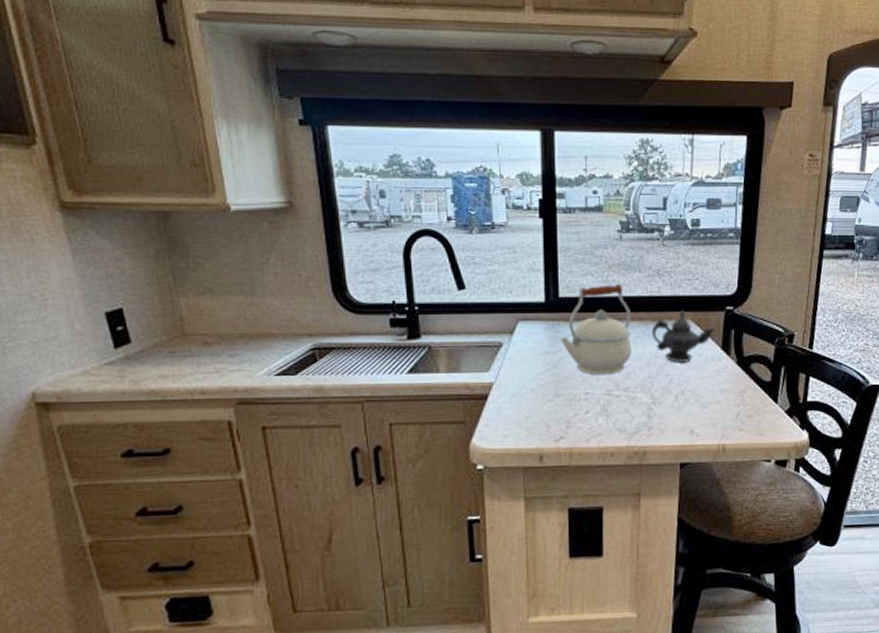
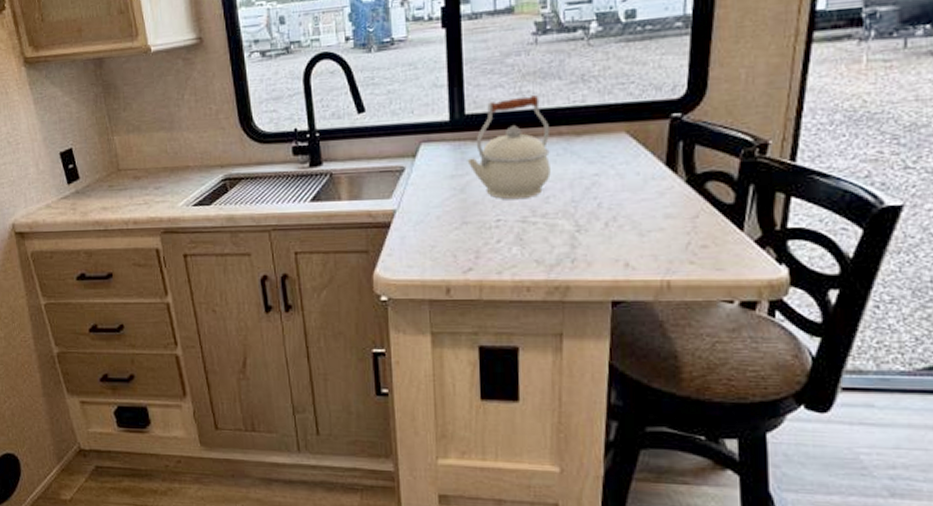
teapot: present [652,310,715,362] -> none [575,121,657,183]

